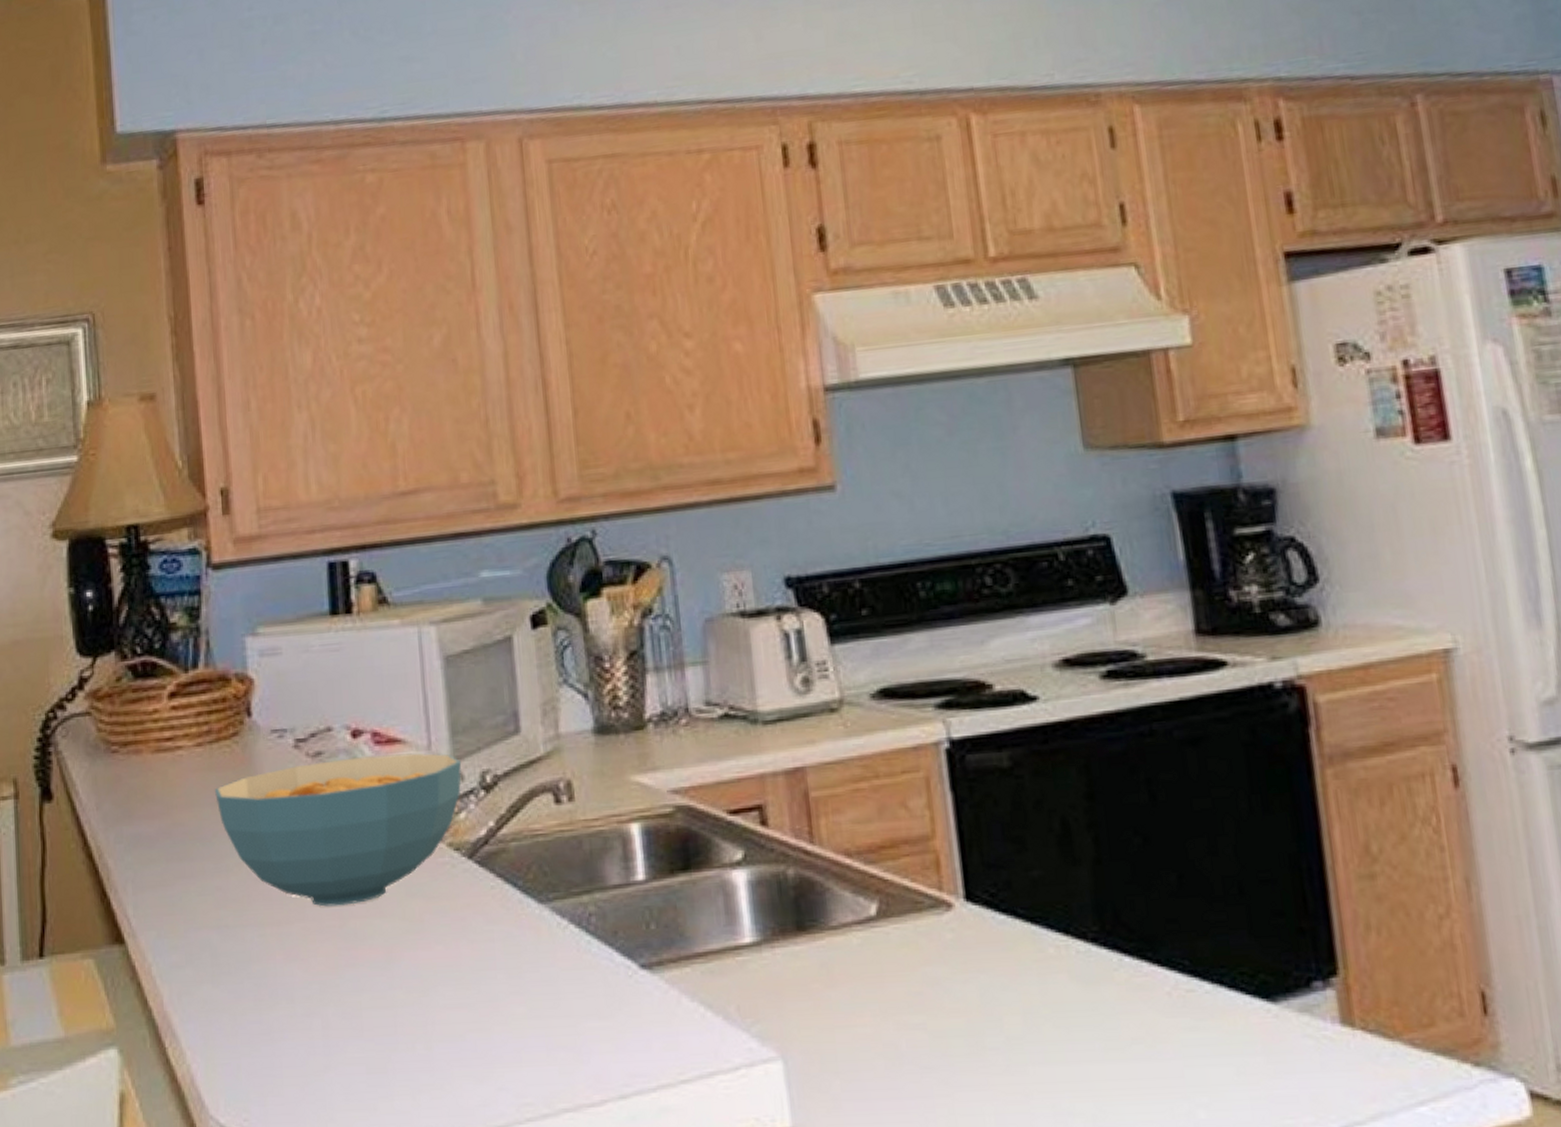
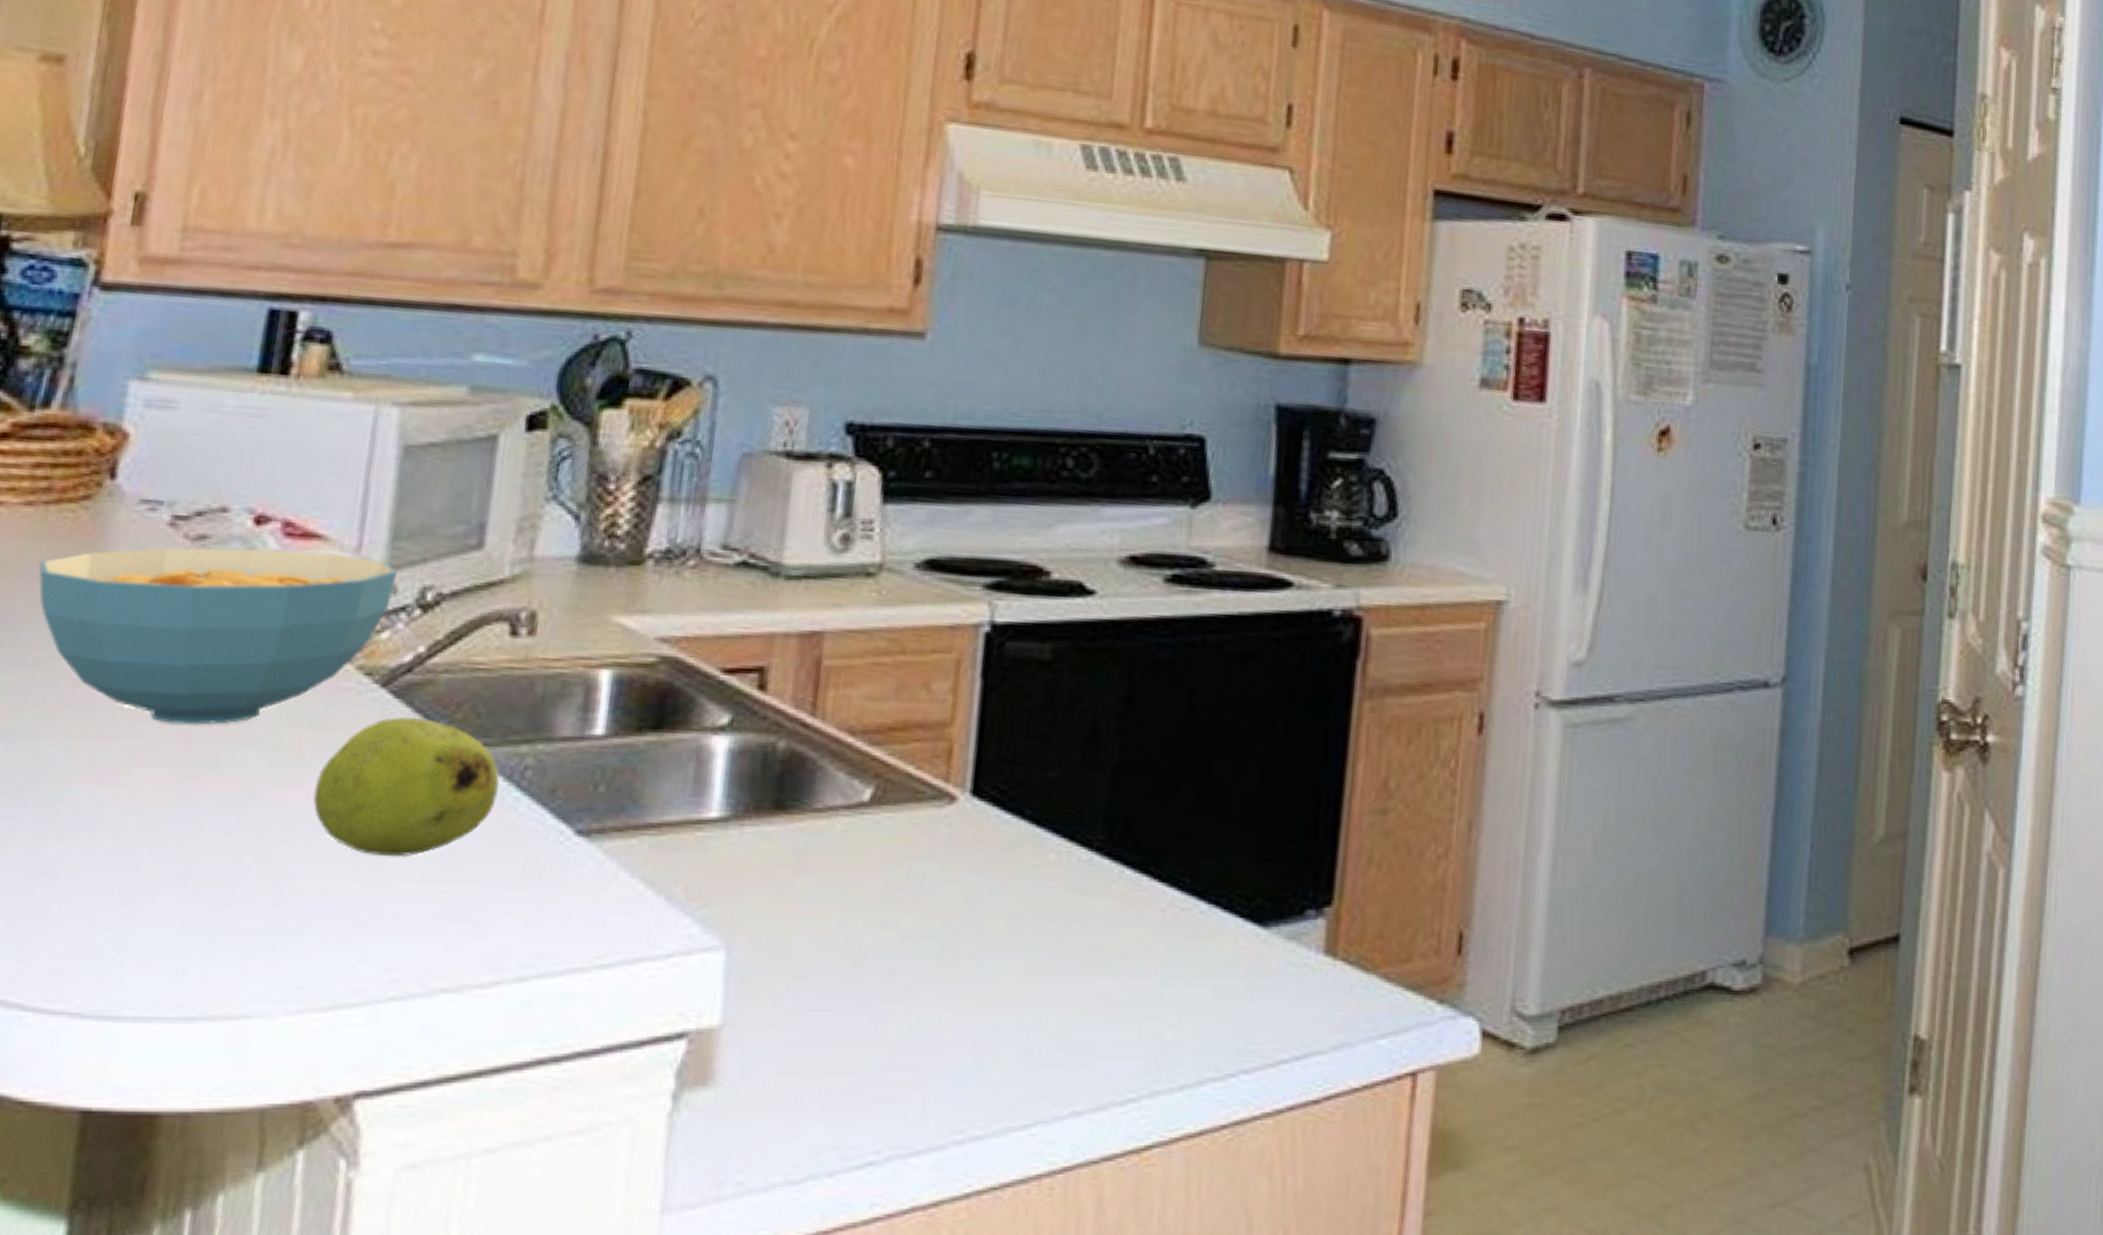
fruit: none [437,880,573,1001] -> present [313,717,500,858]

